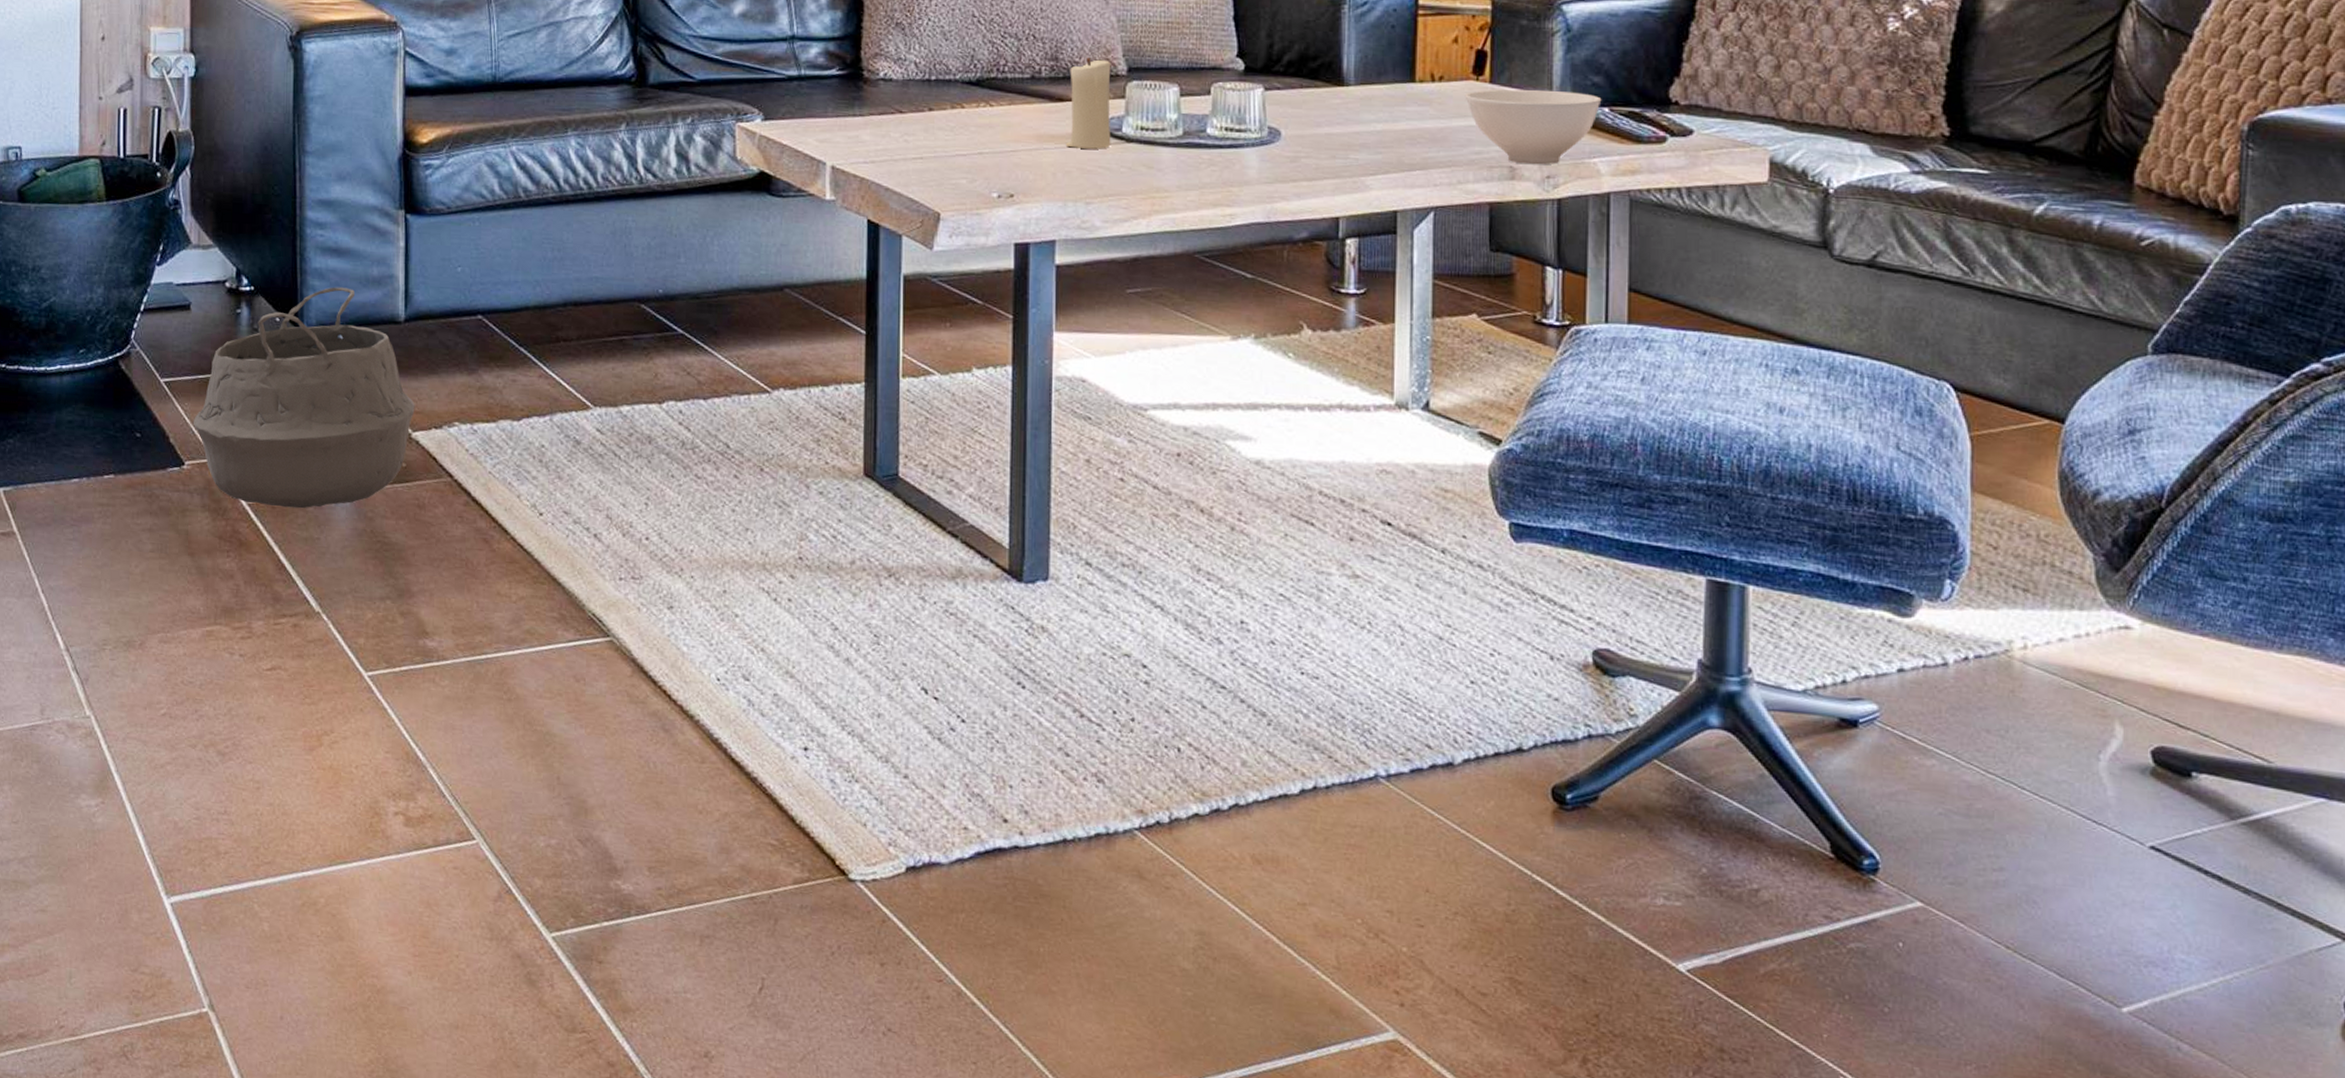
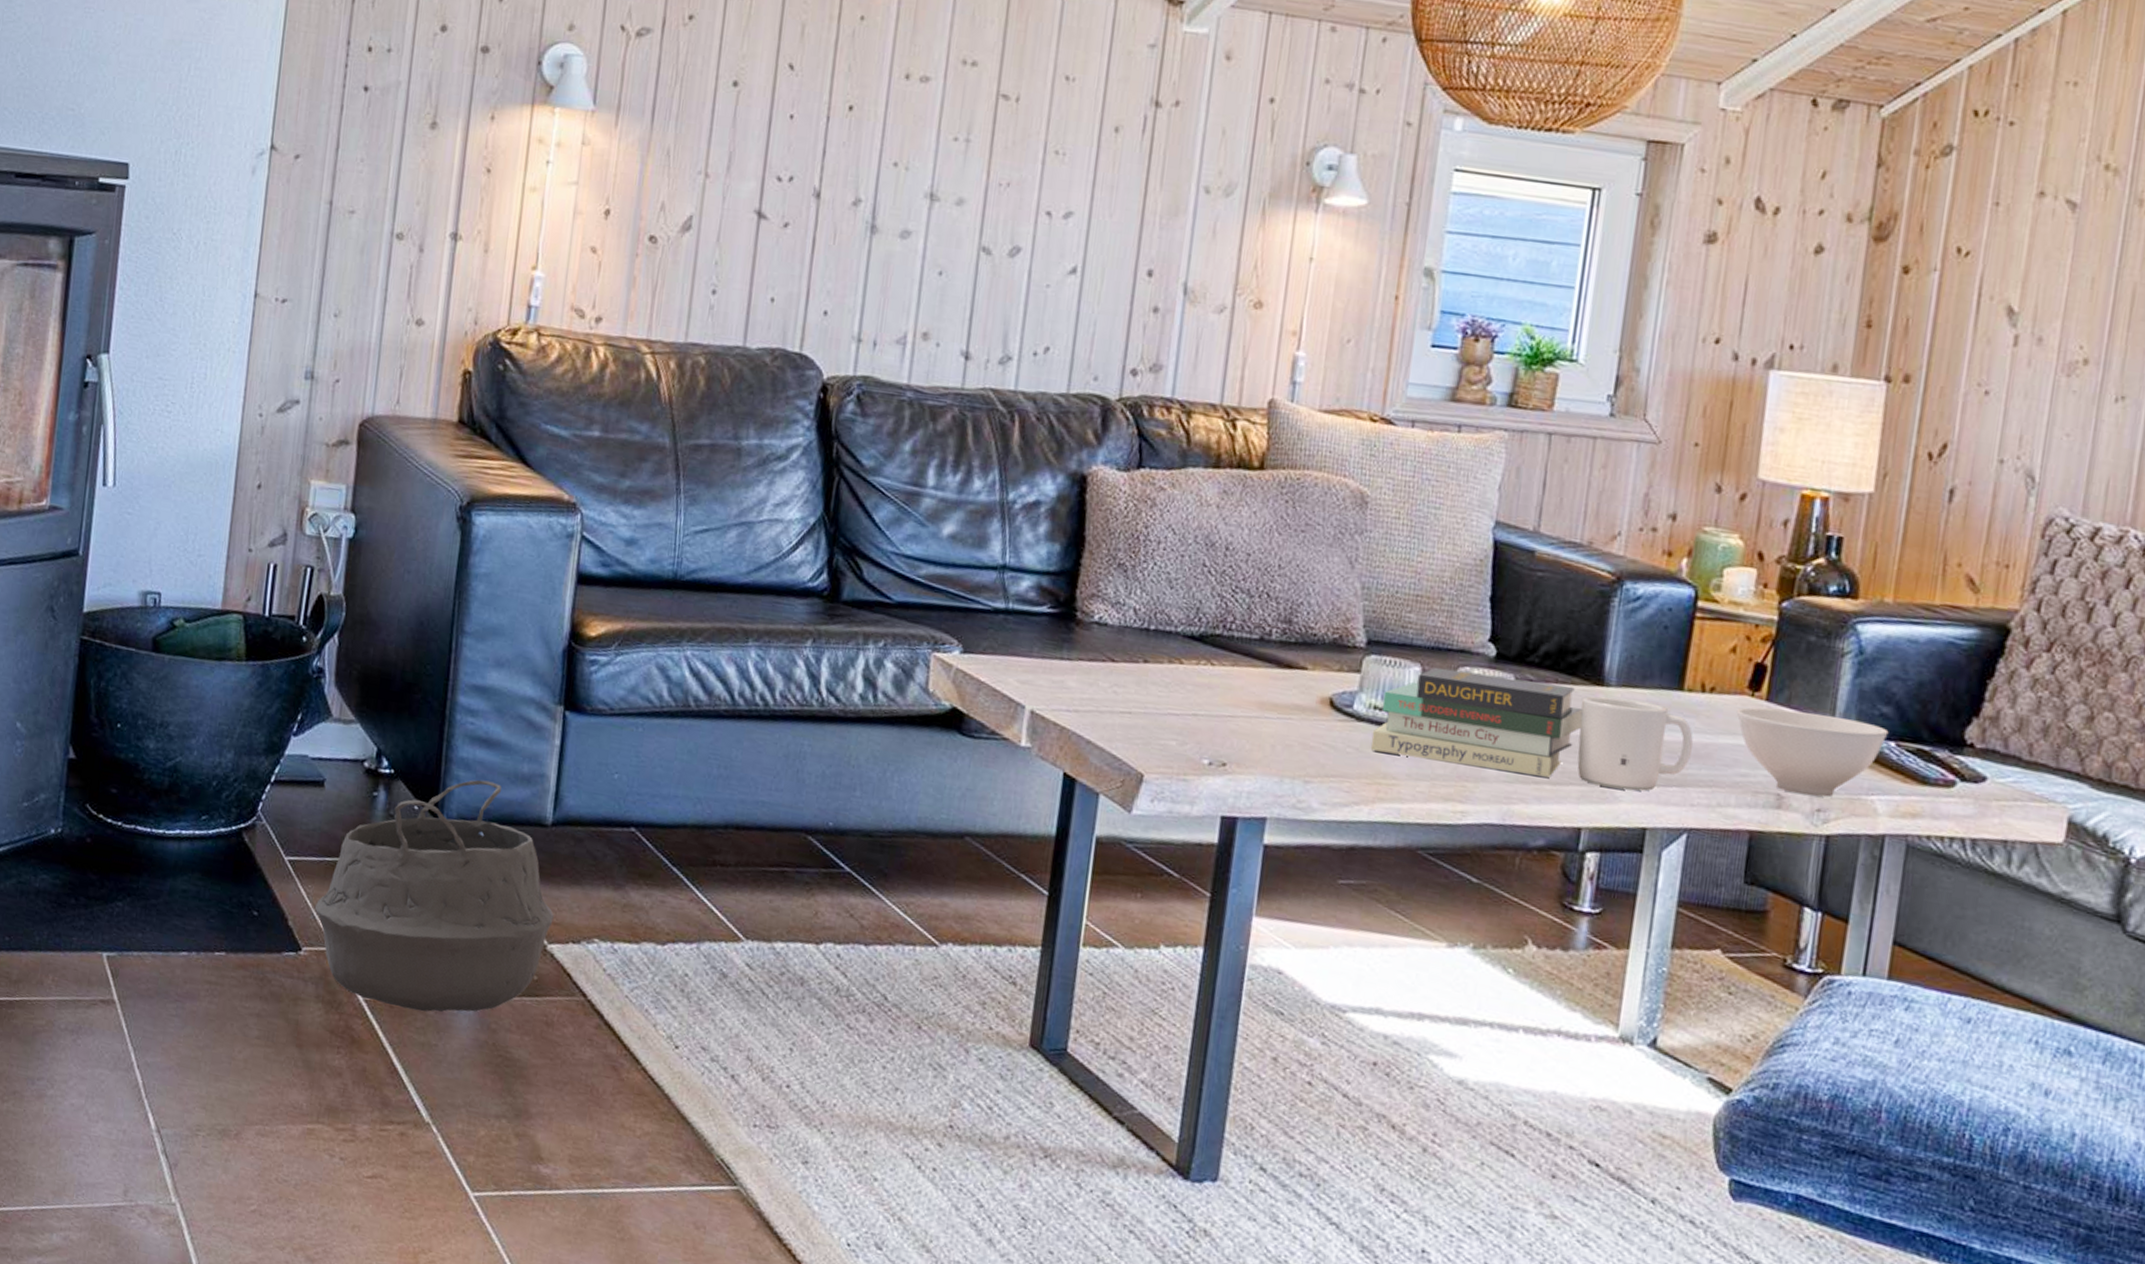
candle: present [1065,57,1111,149] -> none [1289,624,1350,725]
books: none [1141,85,1328,174] -> present [1370,667,1583,777]
mug: none [1325,95,1430,178] -> present [1577,696,1693,792]

